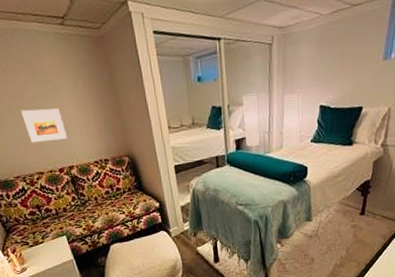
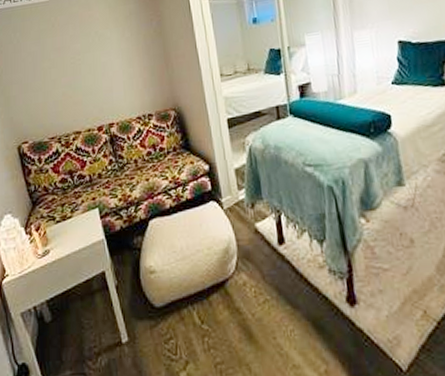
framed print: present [21,108,67,143] -> none [65,60,109,99]

